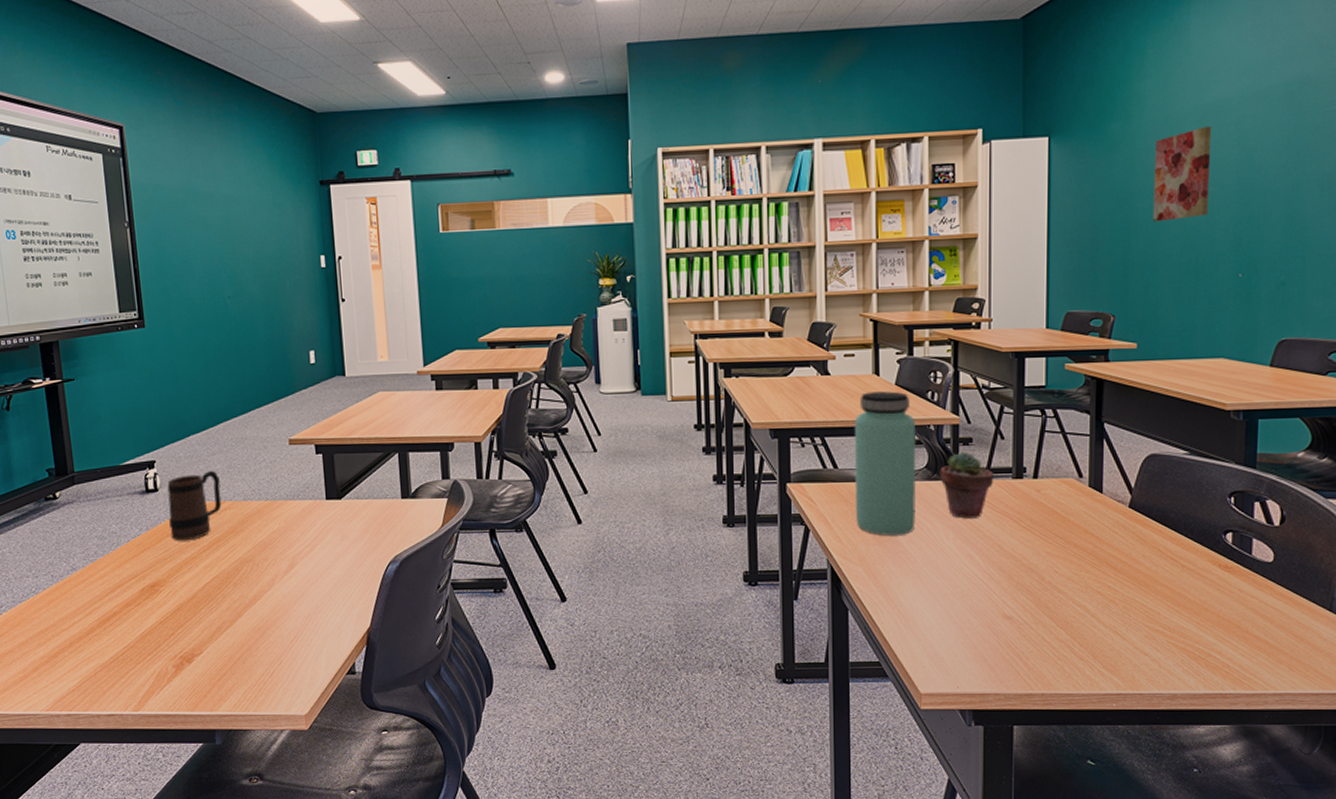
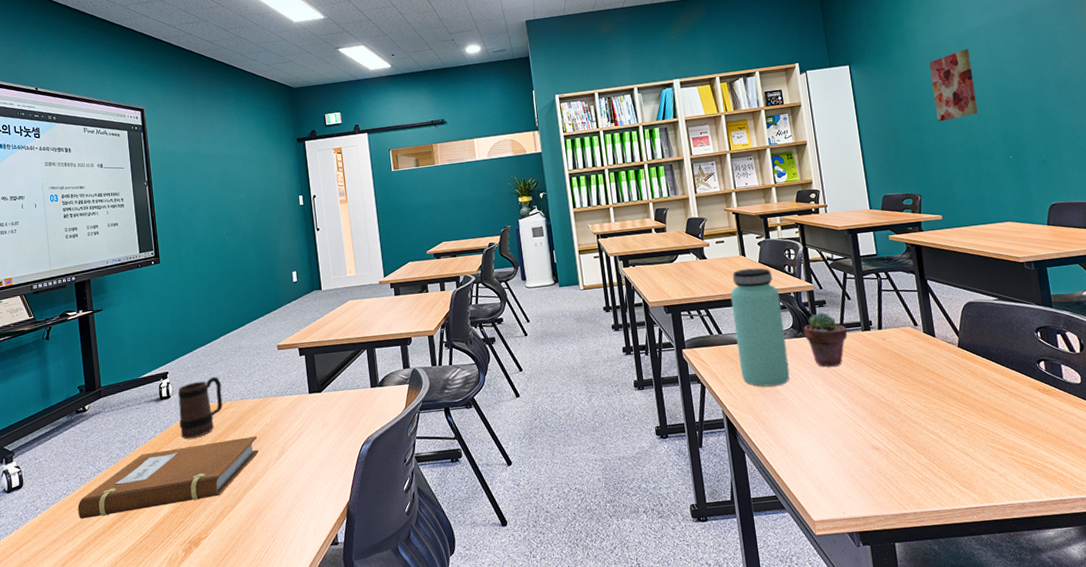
notebook: none [49,544,265,622] -> present [77,436,259,519]

